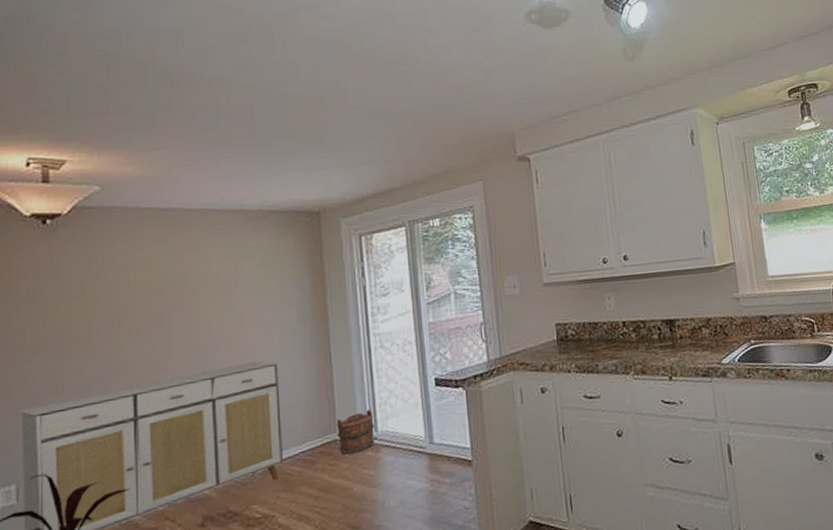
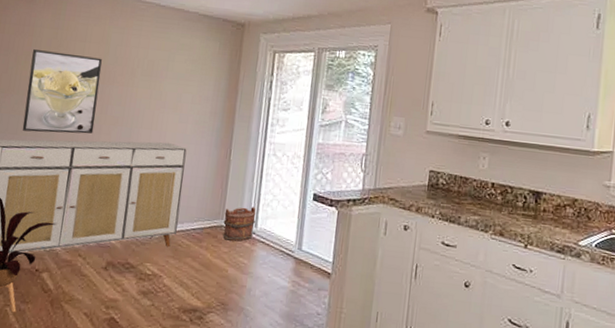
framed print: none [62,284,158,390] -> present [22,49,102,134]

